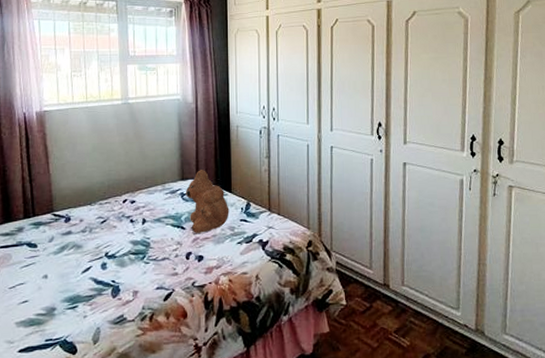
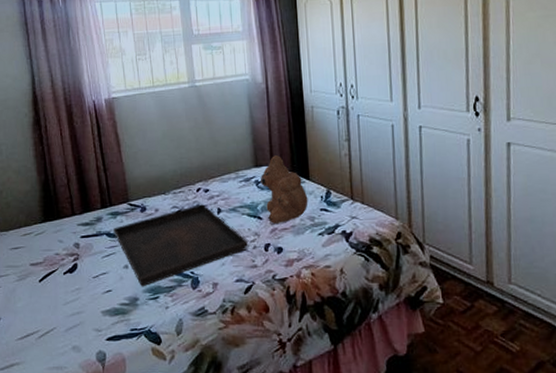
serving tray: none [35,215,170,297] -> present [113,204,248,287]

